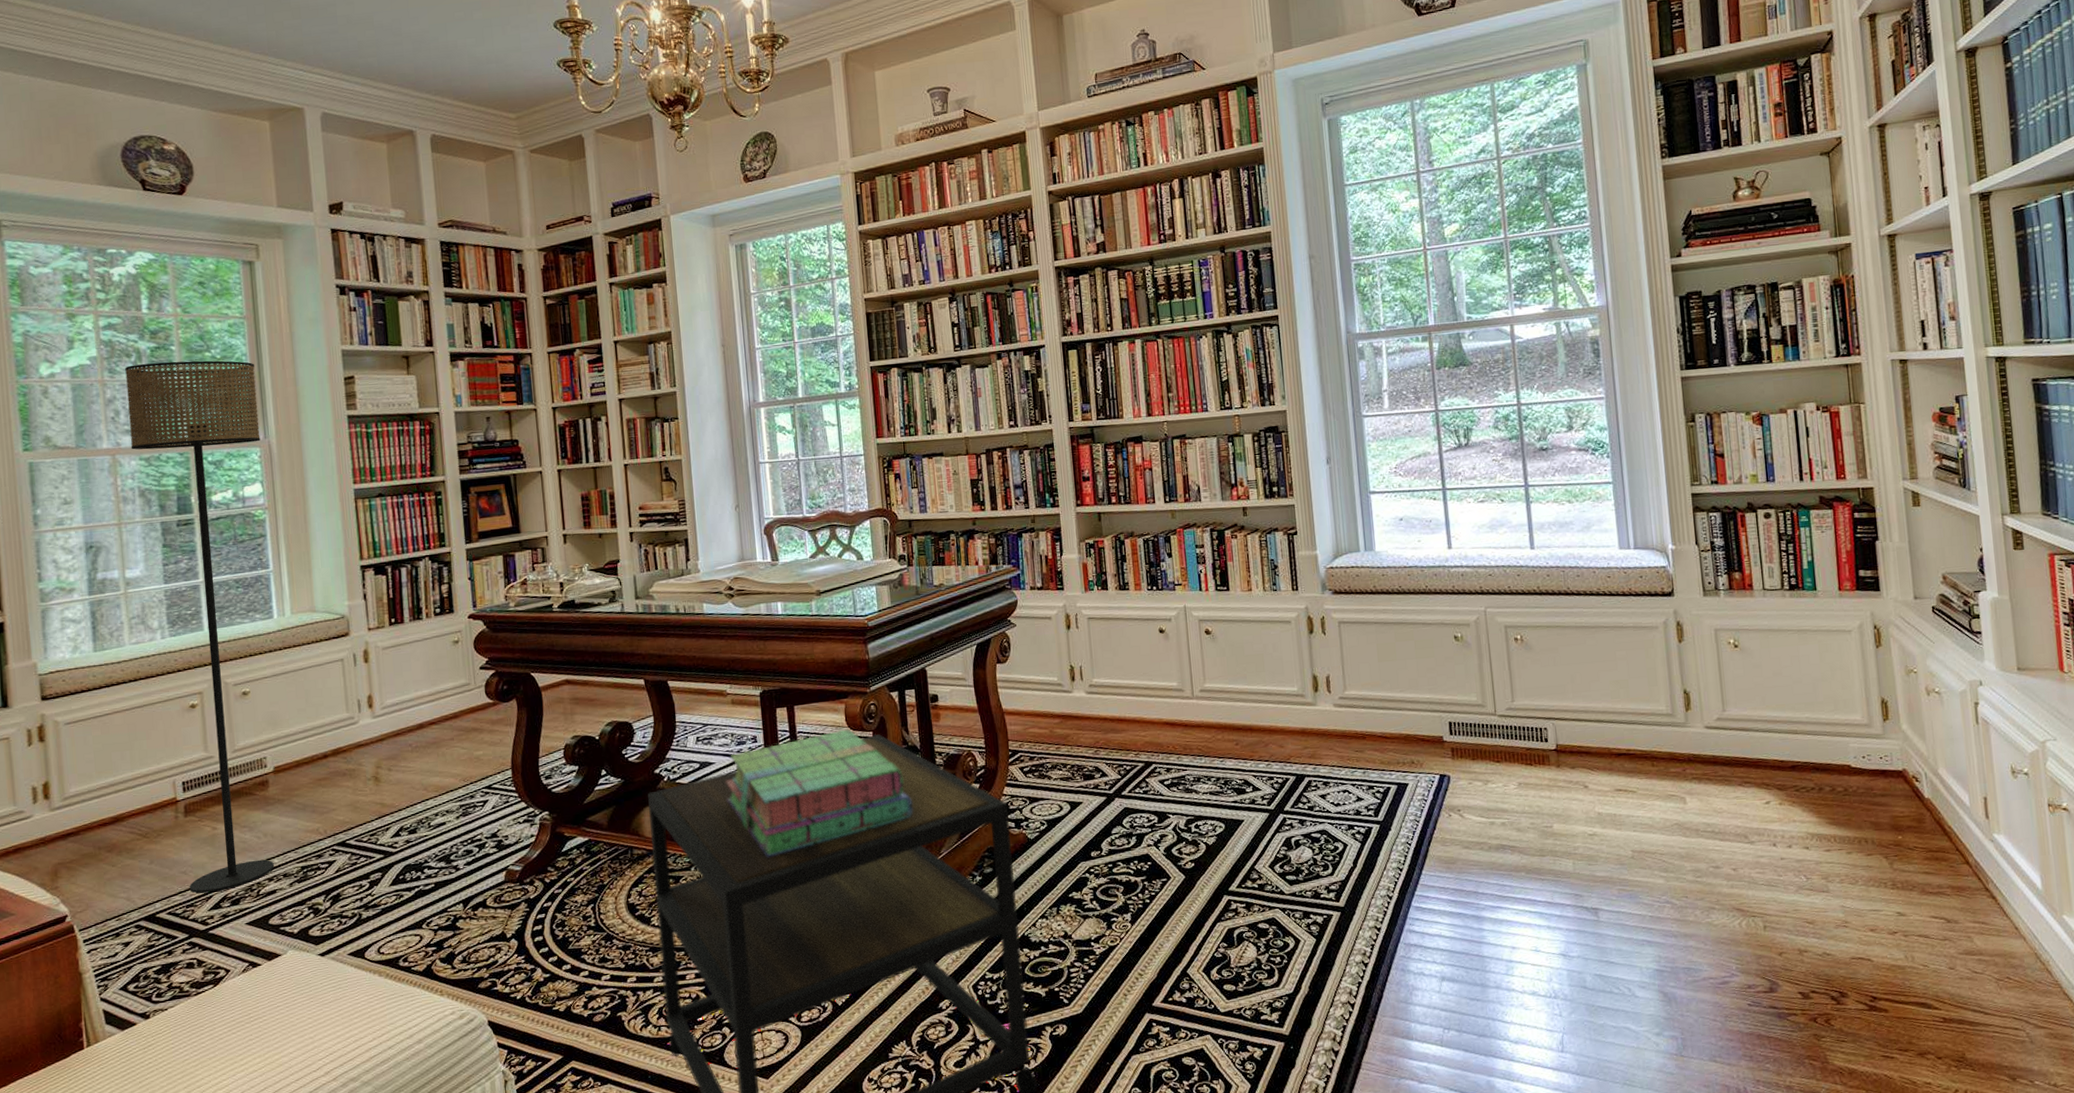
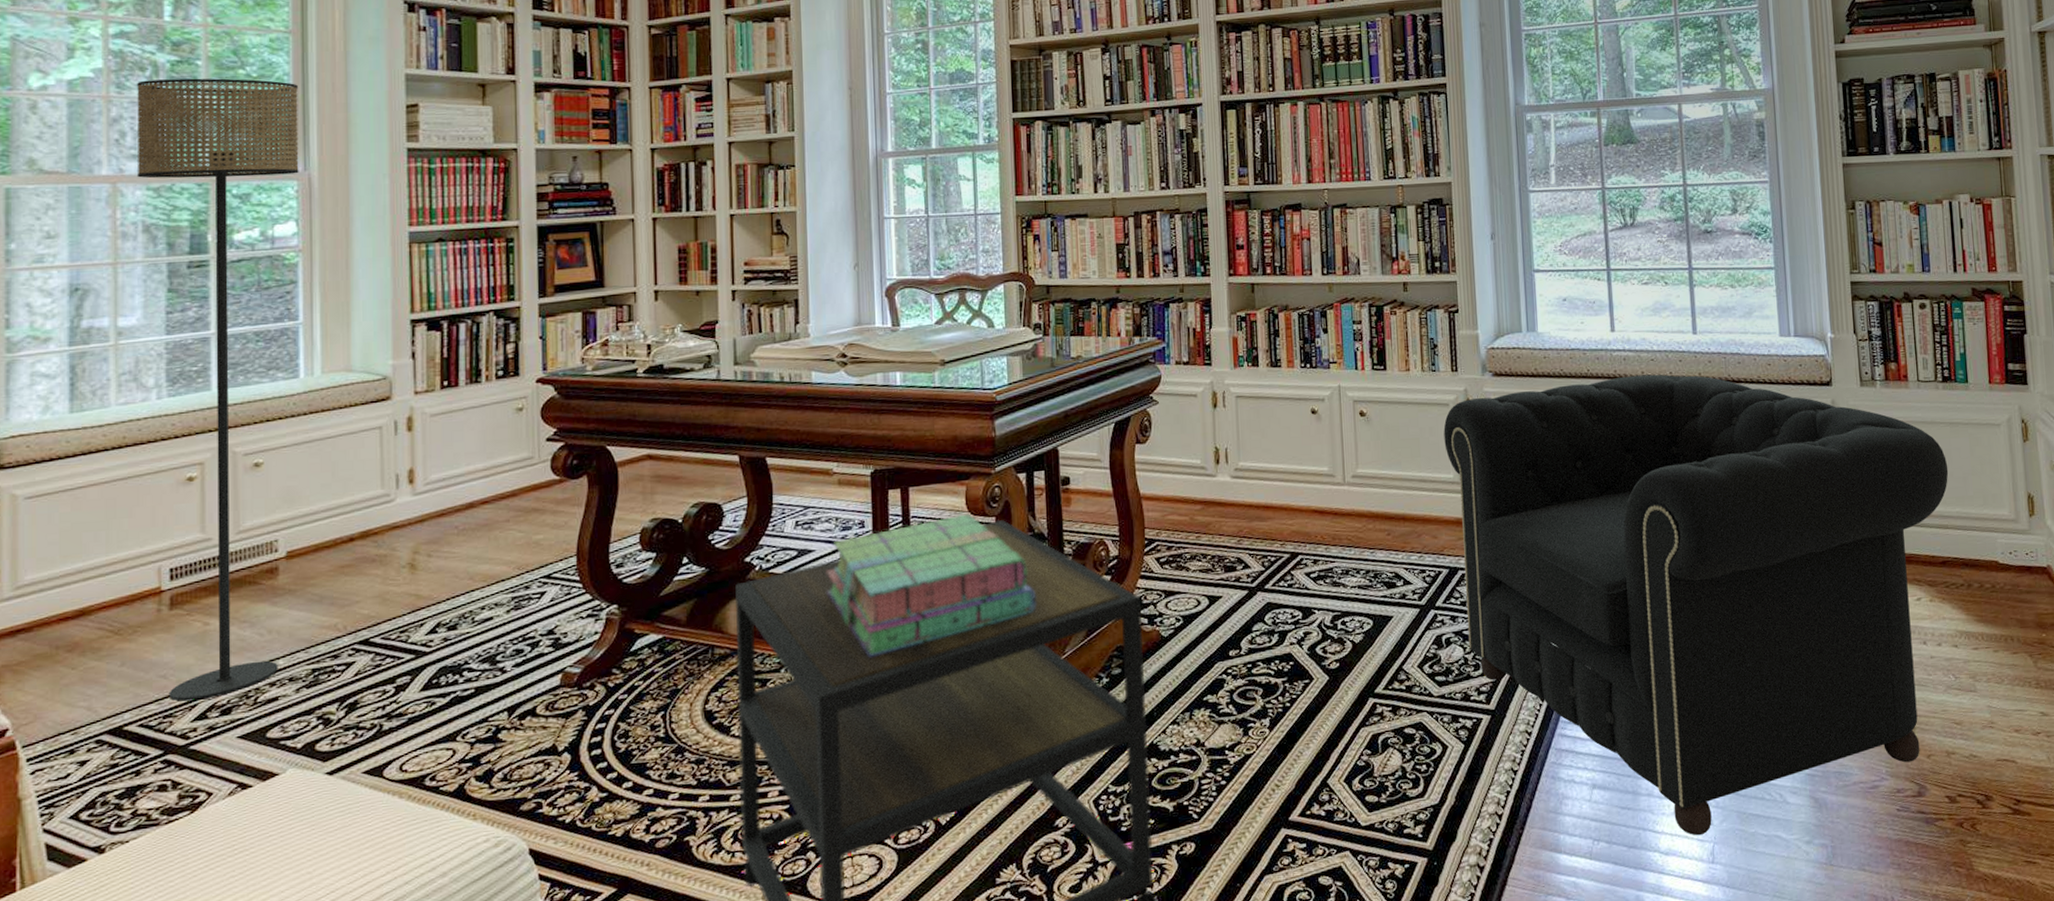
armchair: none [1286,588,1797,1026] -> present [1443,374,1949,836]

